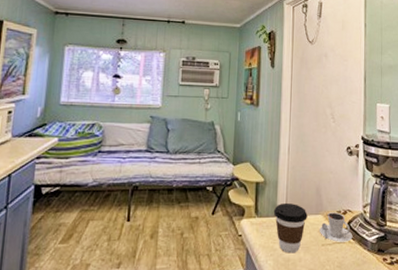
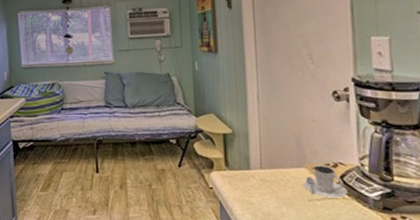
coffee cup: present [273,202,307,253] -> none [246,154,288,208]

